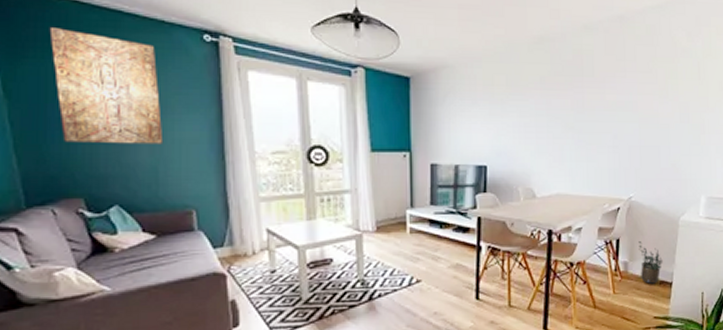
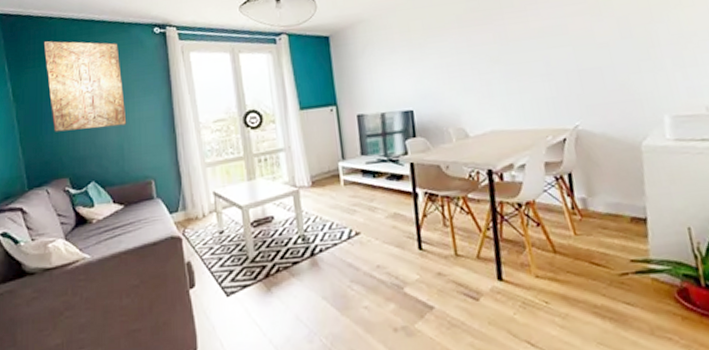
potted plant: present [638,241,663,285] -> none [595,174,630,223]

